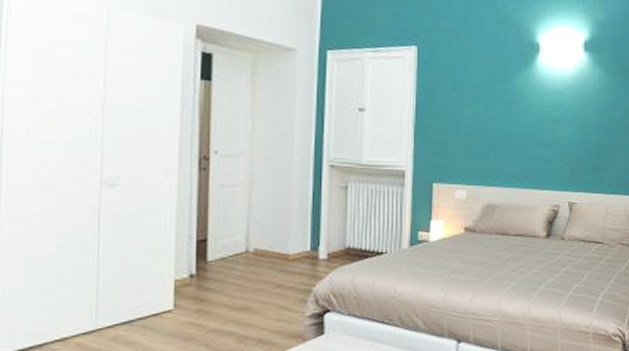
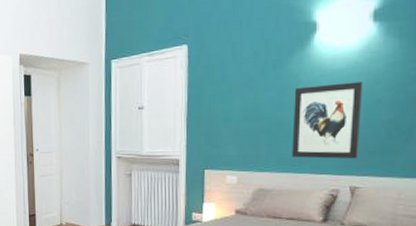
wall art: none [519,103,578,176] -> present [292,81,363,159]

